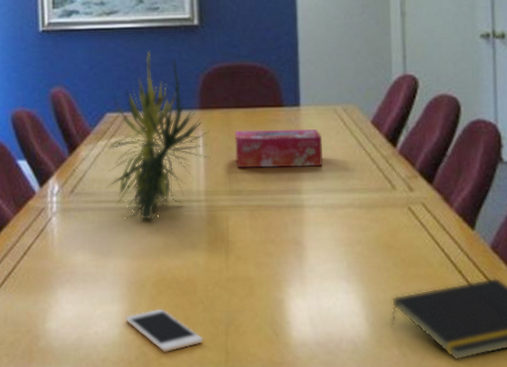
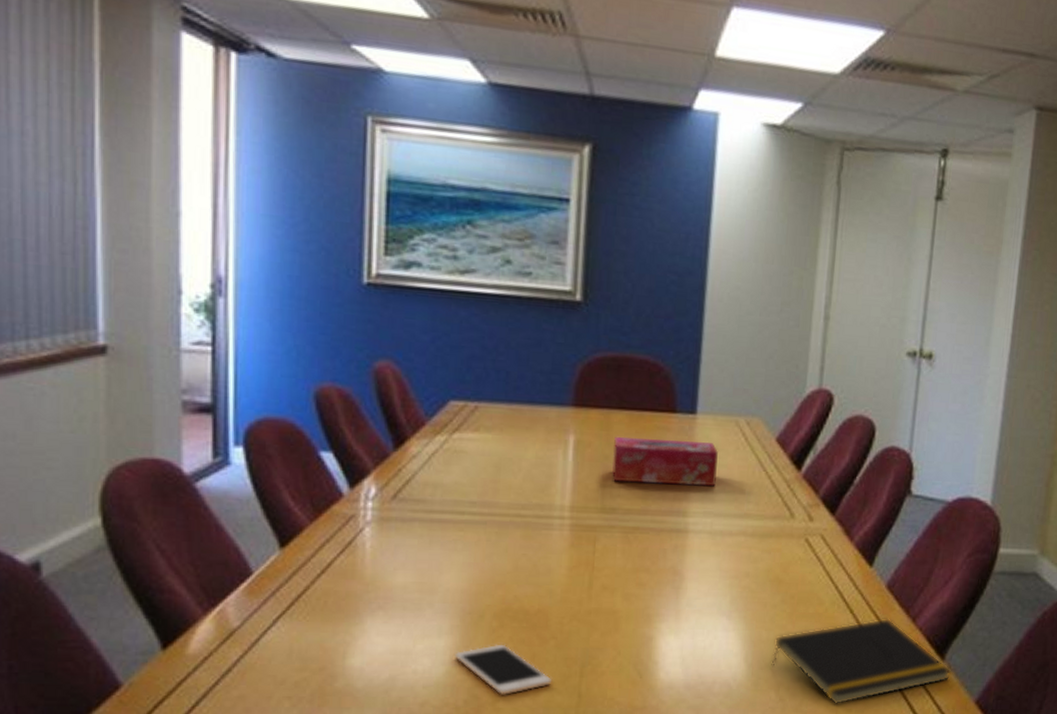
plant: present [106,50,211,223] -> none [441,326,582,540]

